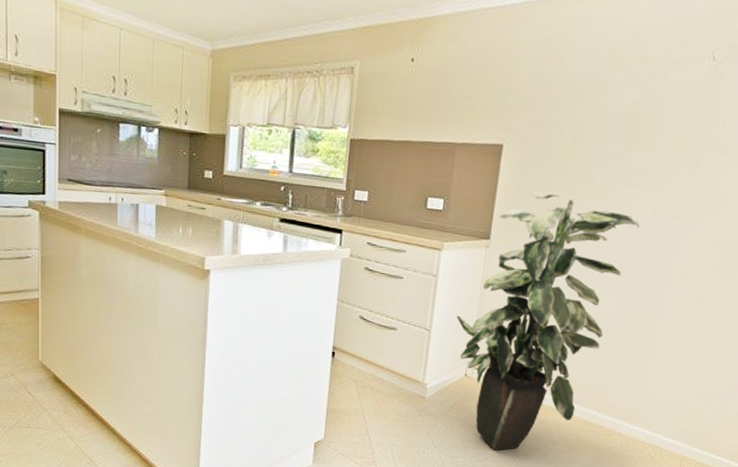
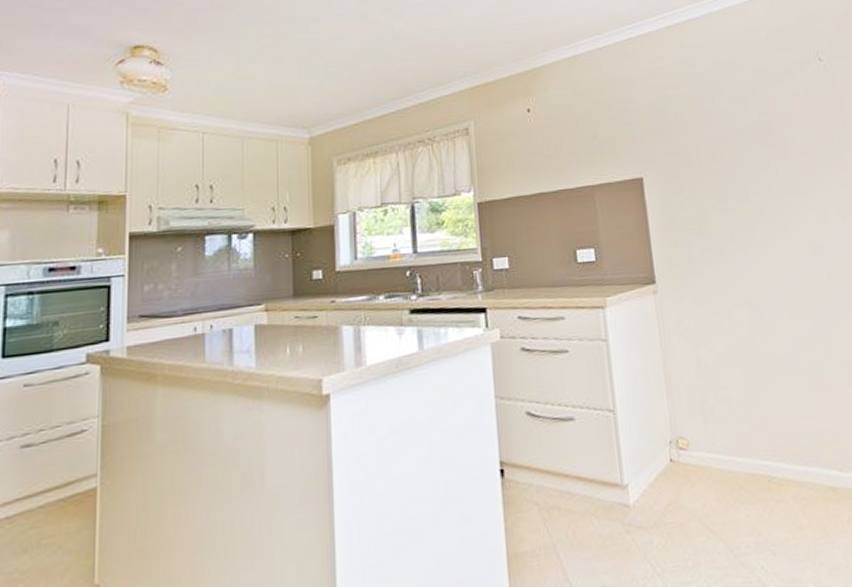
indoor plant: present [456,190,640,451] -> none [642,216,815,560]

